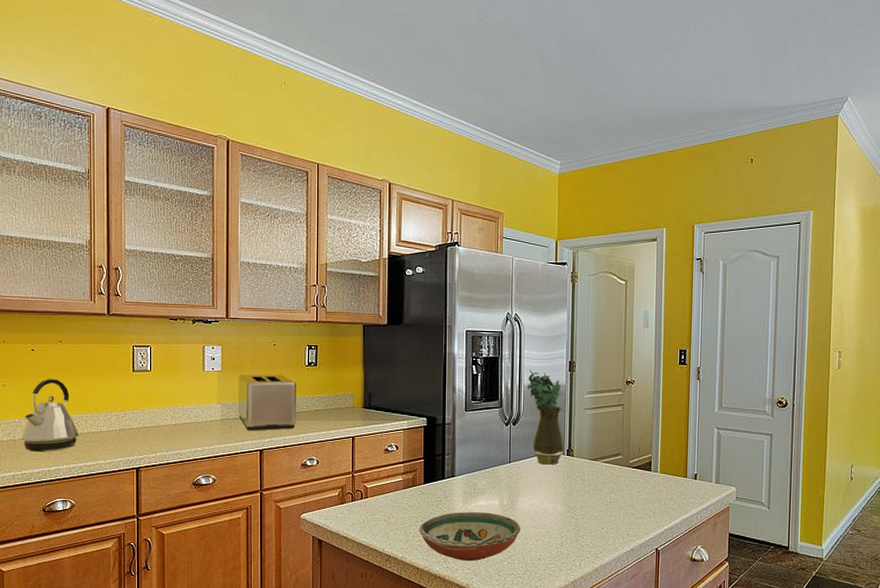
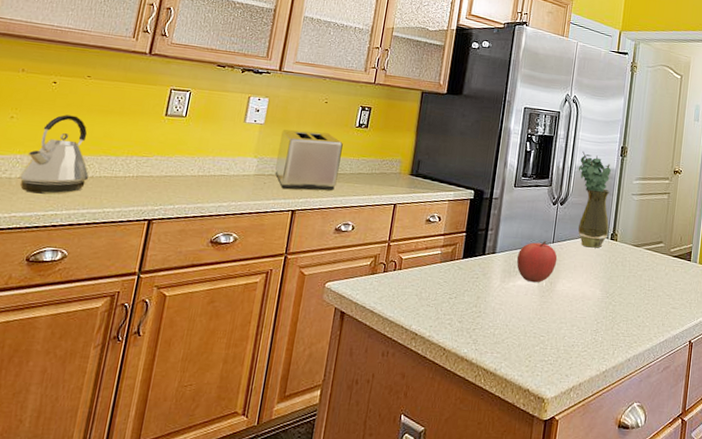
decorative bowl: present [419,512,520,561] -> none [451,290,557,344]
fruit: none [475,461,516,502] -> present [516,241,558,283]

